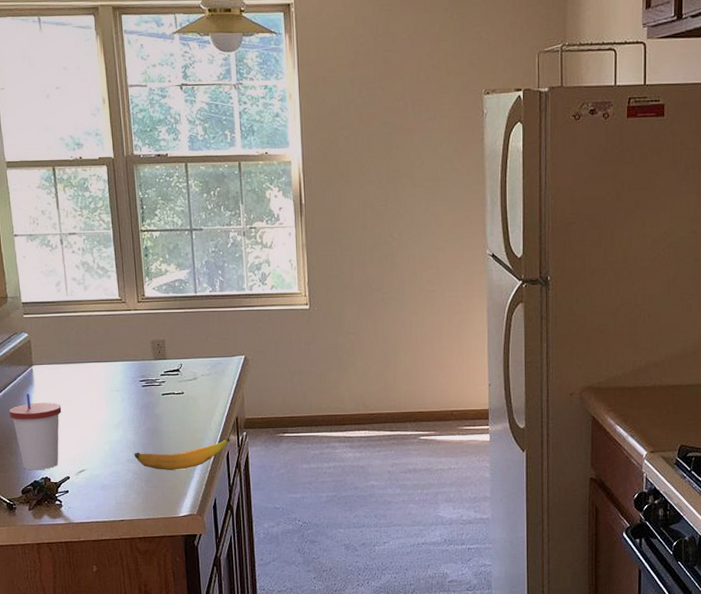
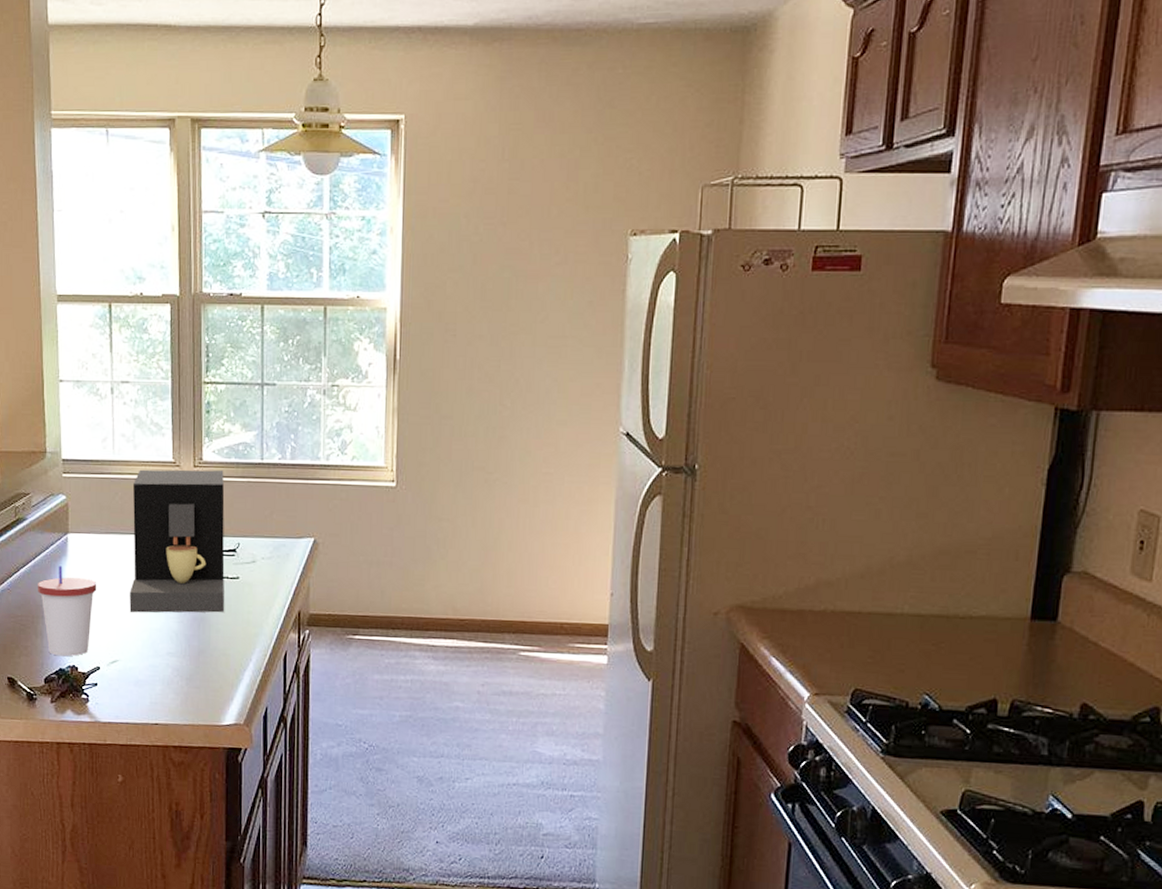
coffee maker: none [86,304,173,429] -> present [129,469,225,613]
banana: present [134,438,230,470] -> none [176,635,290,669]

